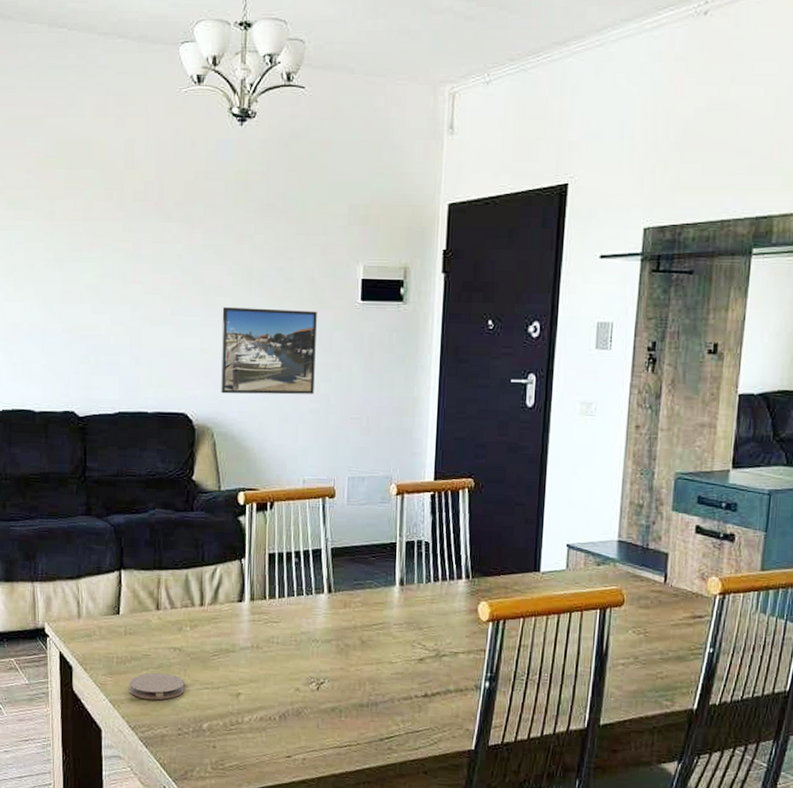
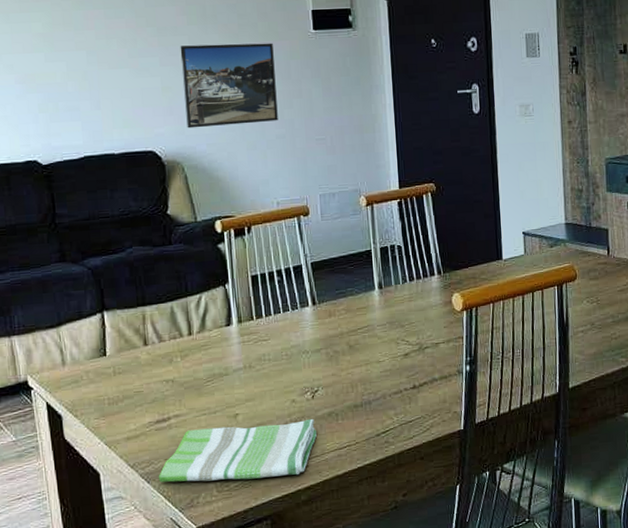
coaster: present [128,672,185,700] -> none [123,406,182,436]
dish towel: none [156,701,317,767] -> present [158,418,317,483]

